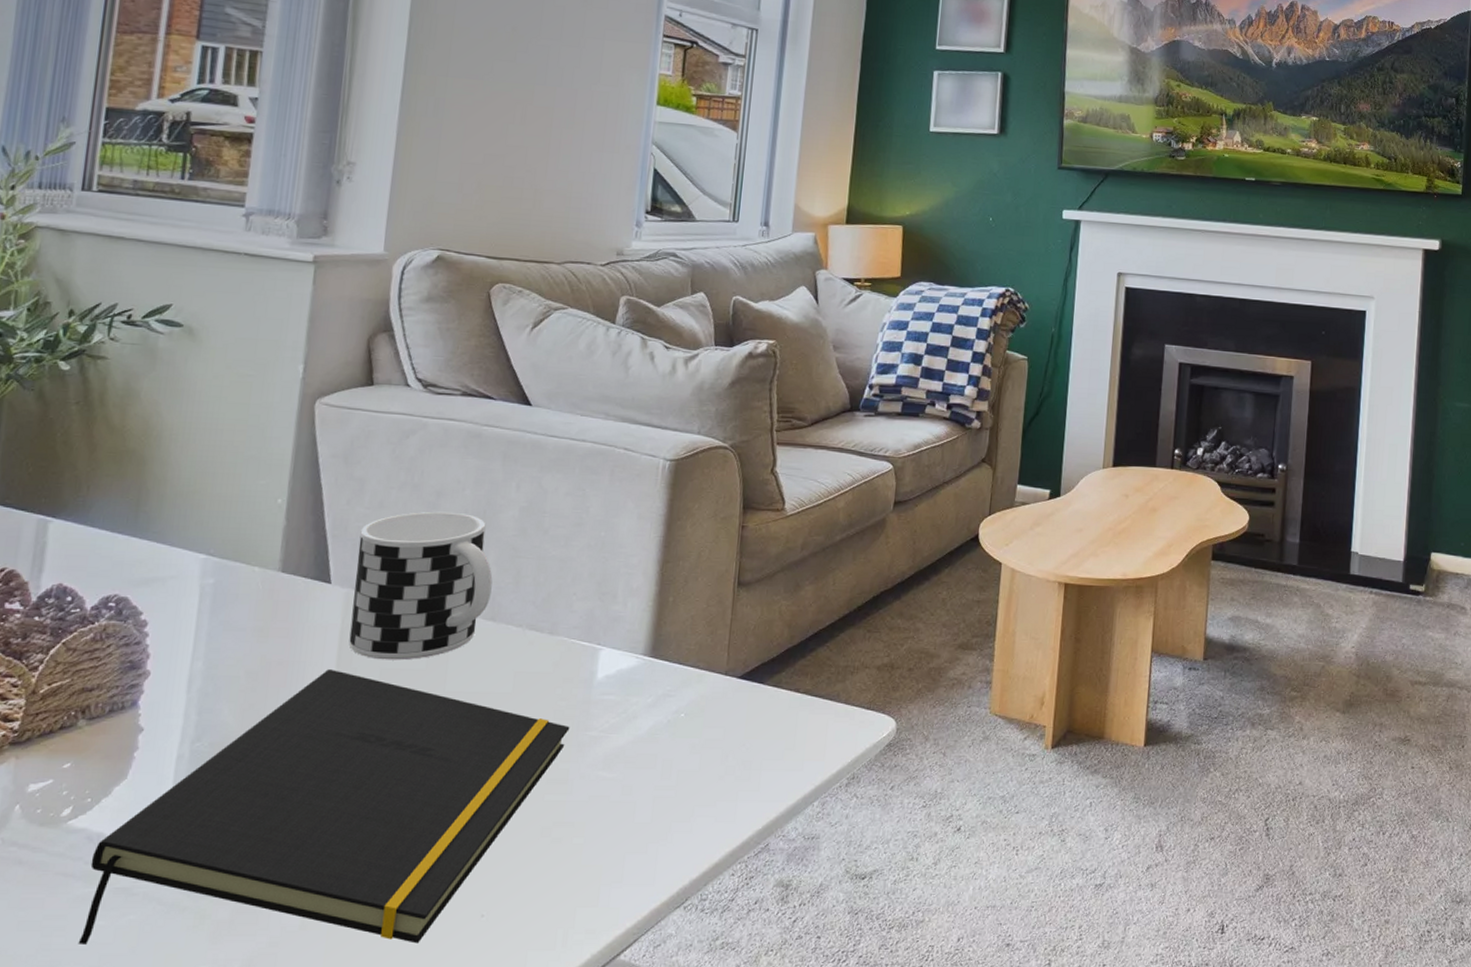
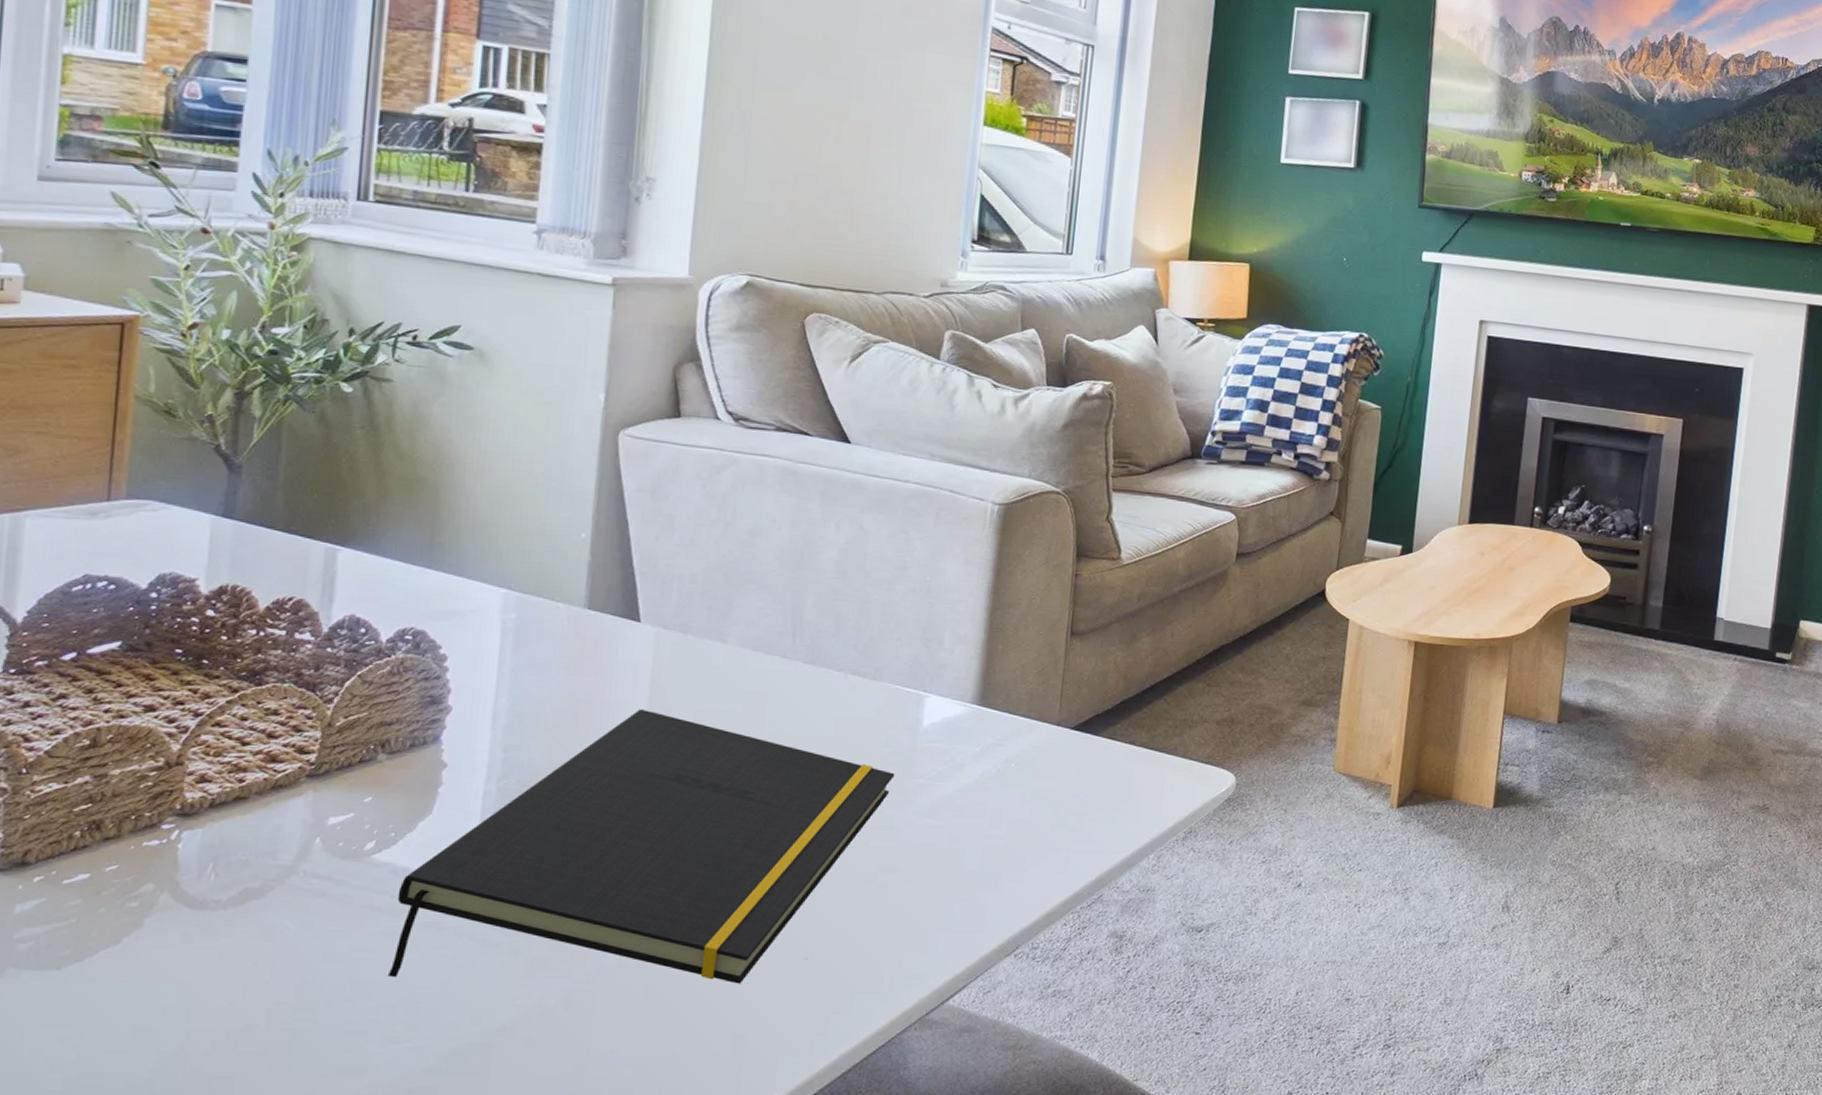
cup: present [349,511,493,660] -> none [661,550,812,702]

